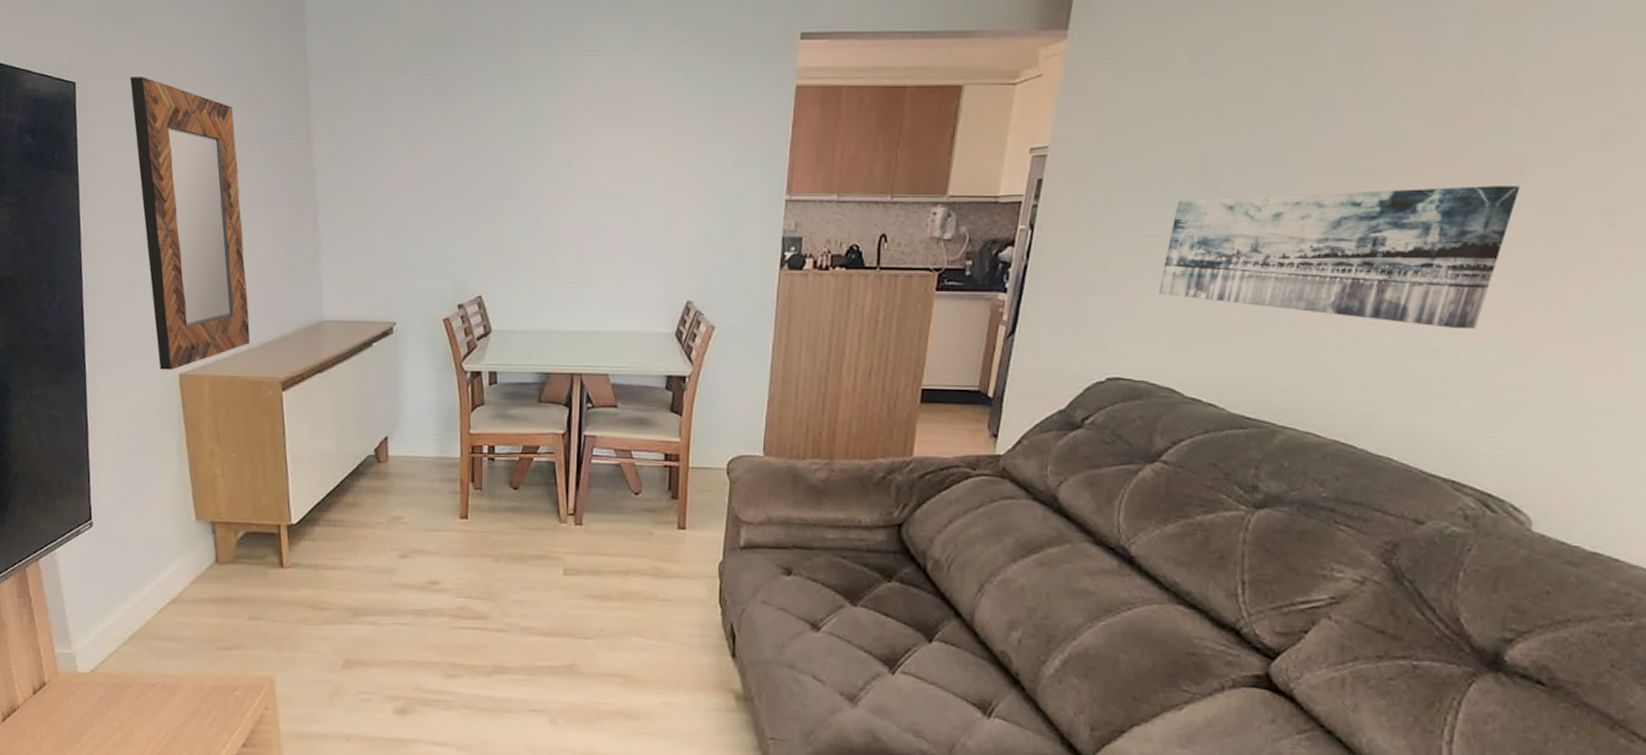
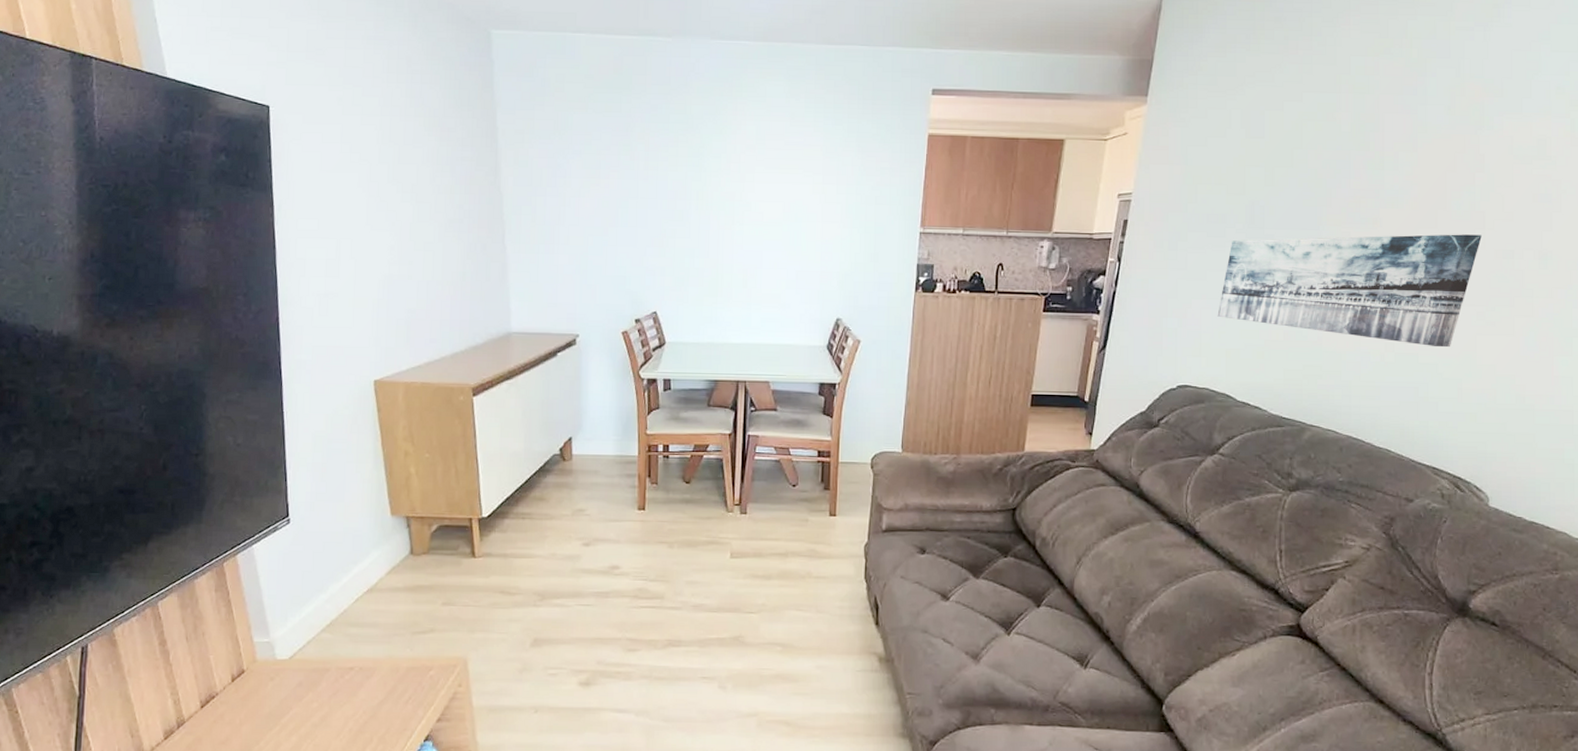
home mirror: present [130,77,250,370] -> none [324,103,442,377]

